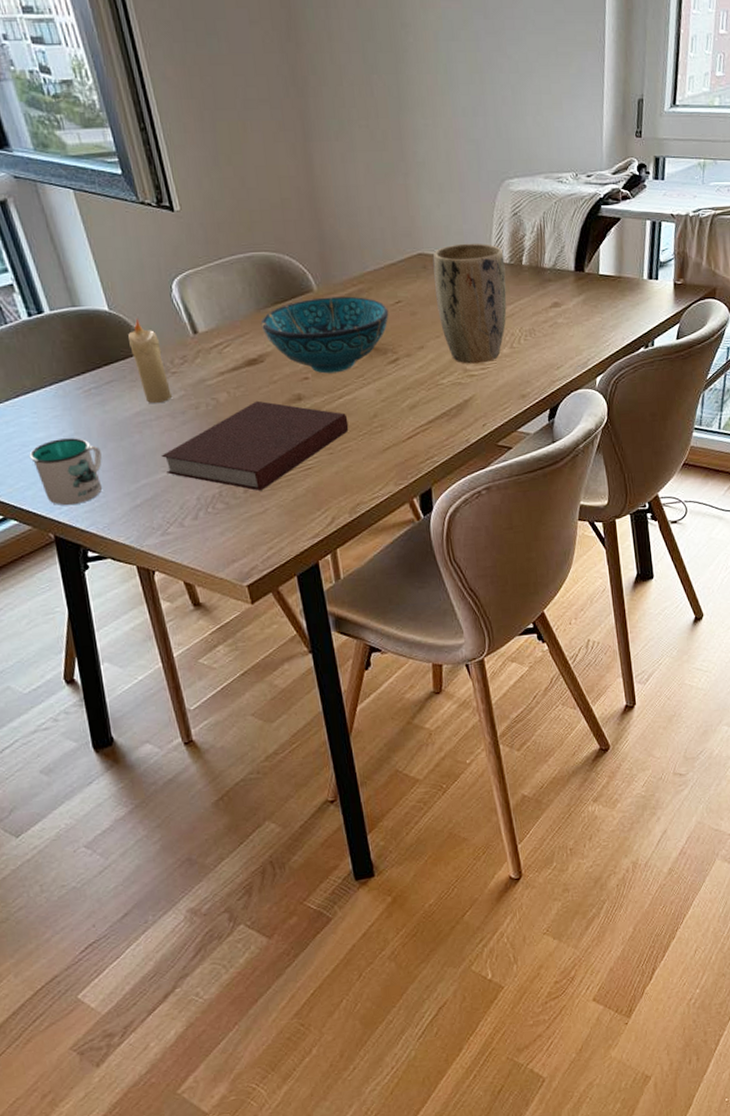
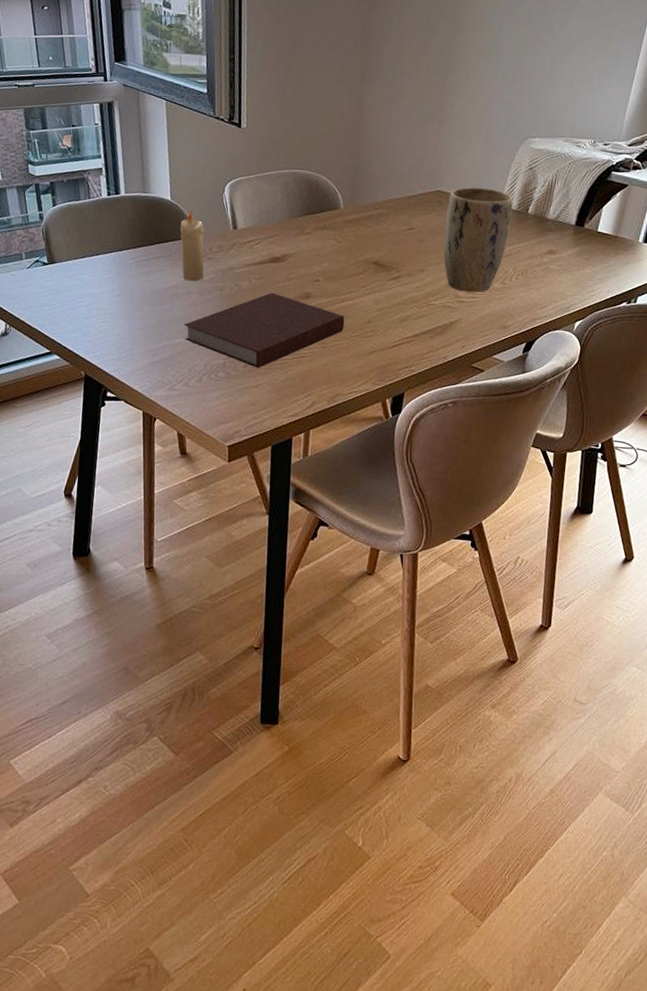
mug: present [29,438,103,506] -> none [81,296,137,352]
decorative bowl: present [260,296,389,374] -> none [290,215,401,281]

